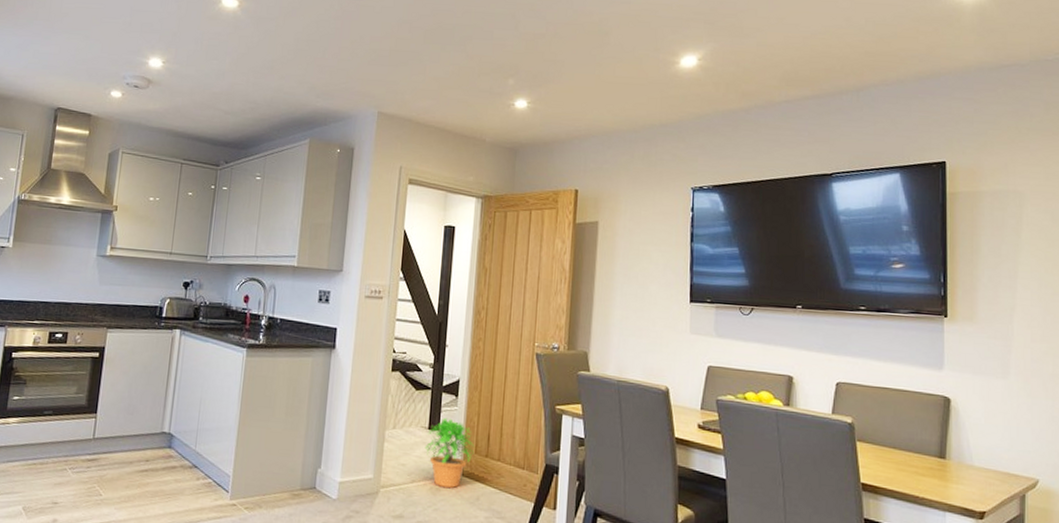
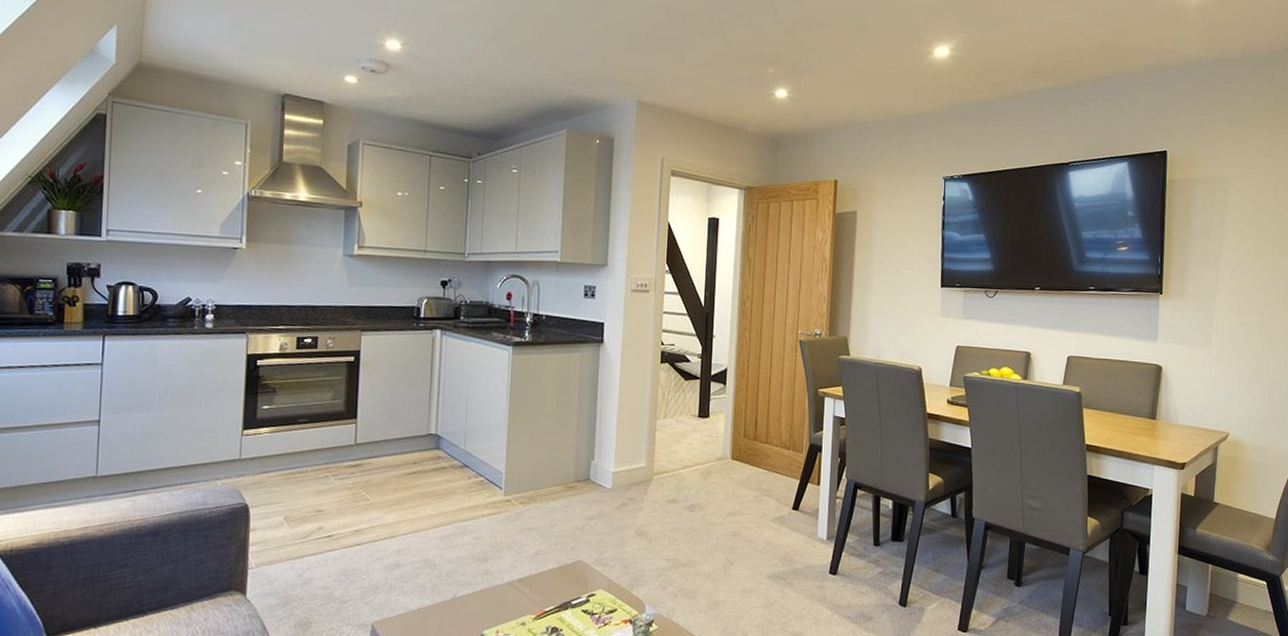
potted plant: present [424,417,474,488] -> none [695,405,742,471]

